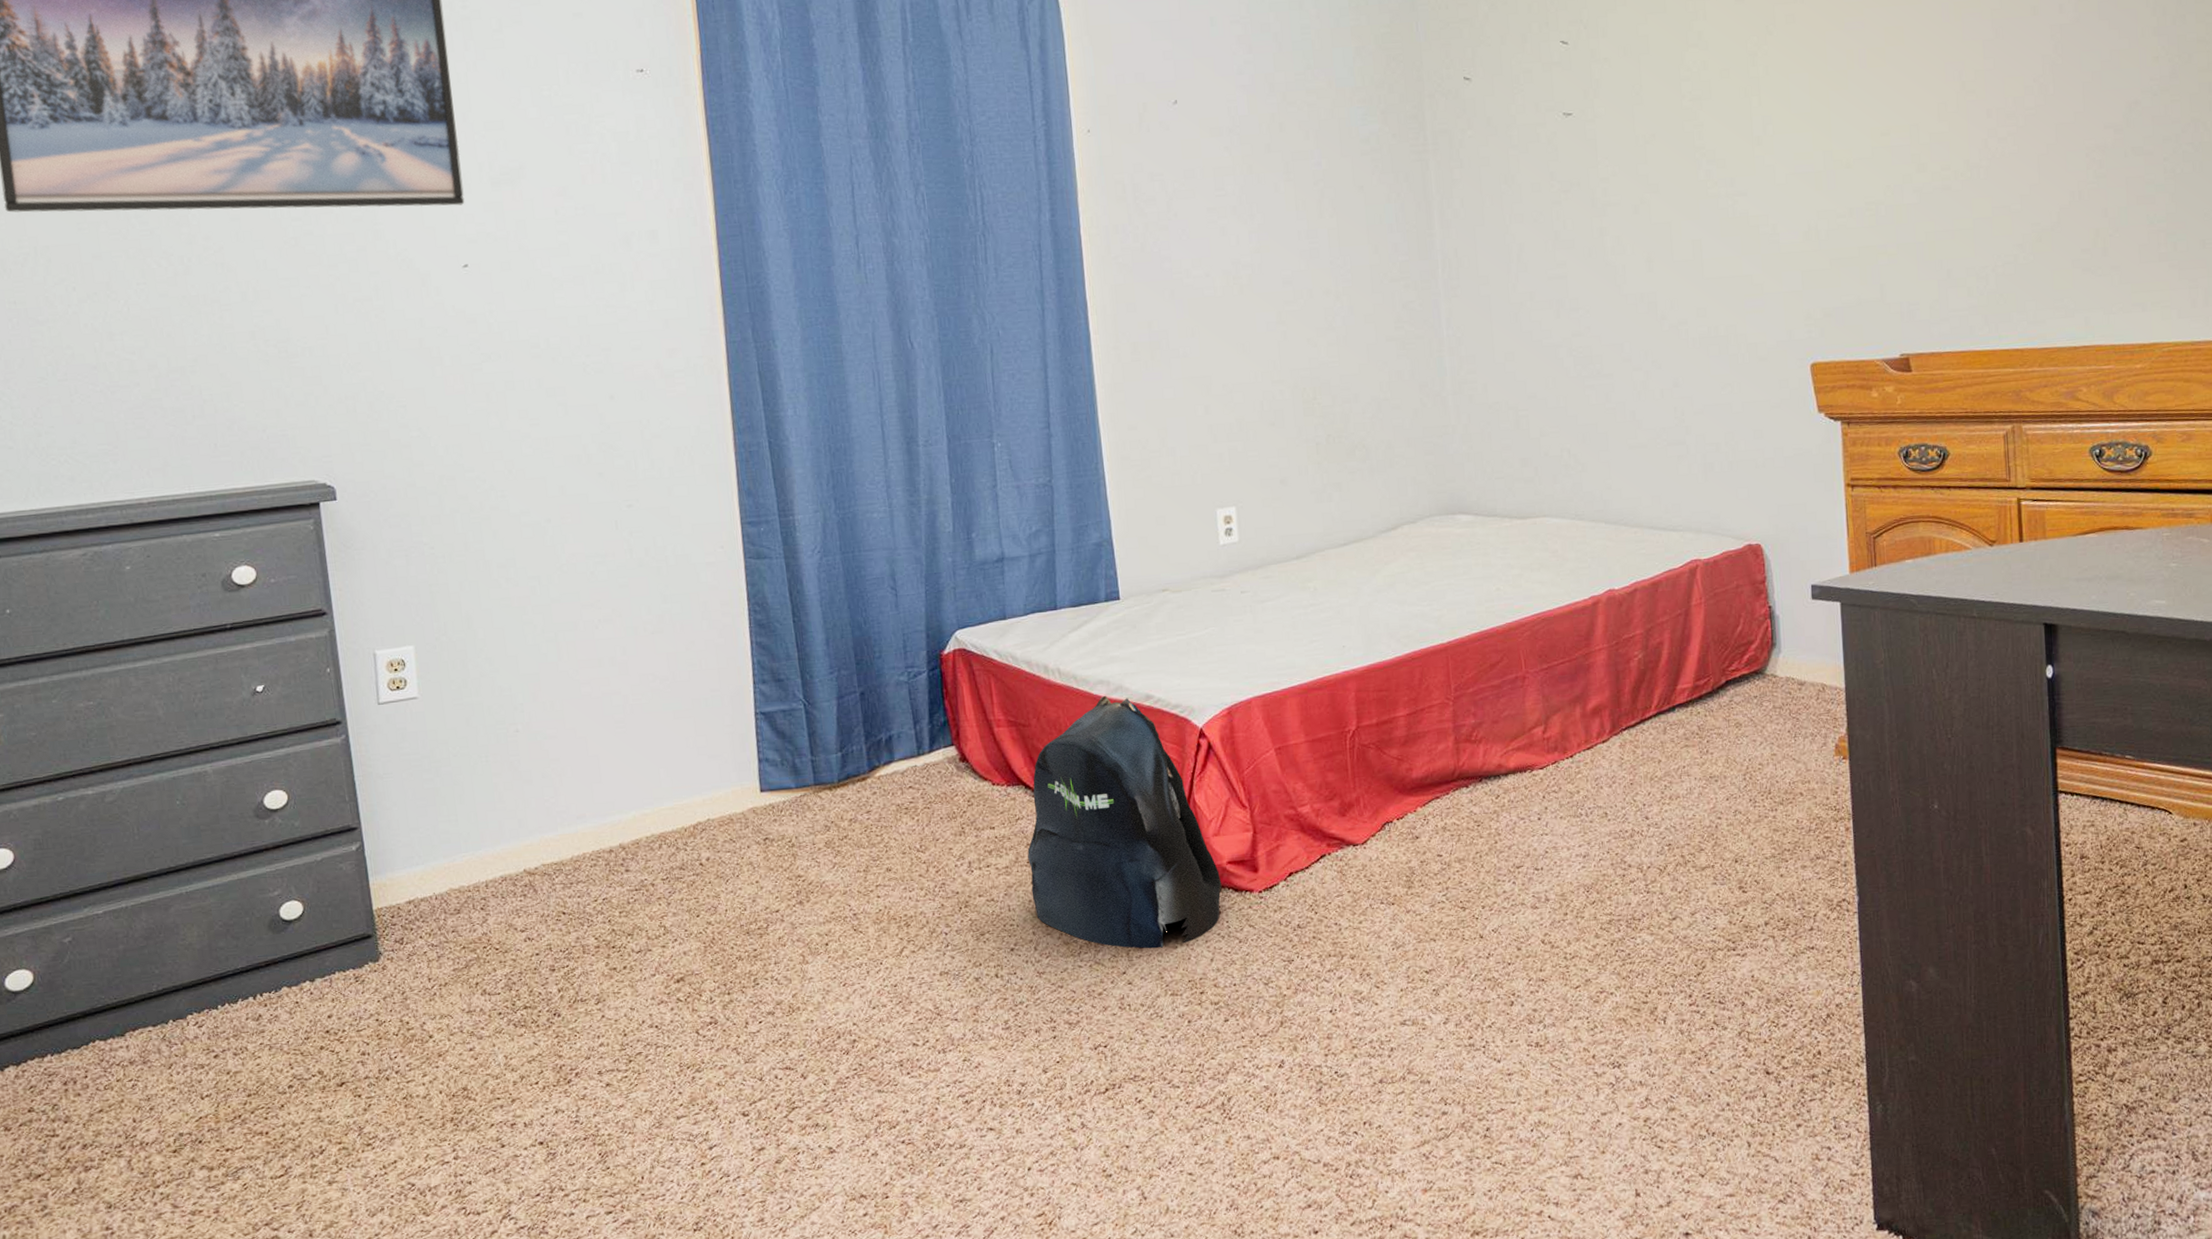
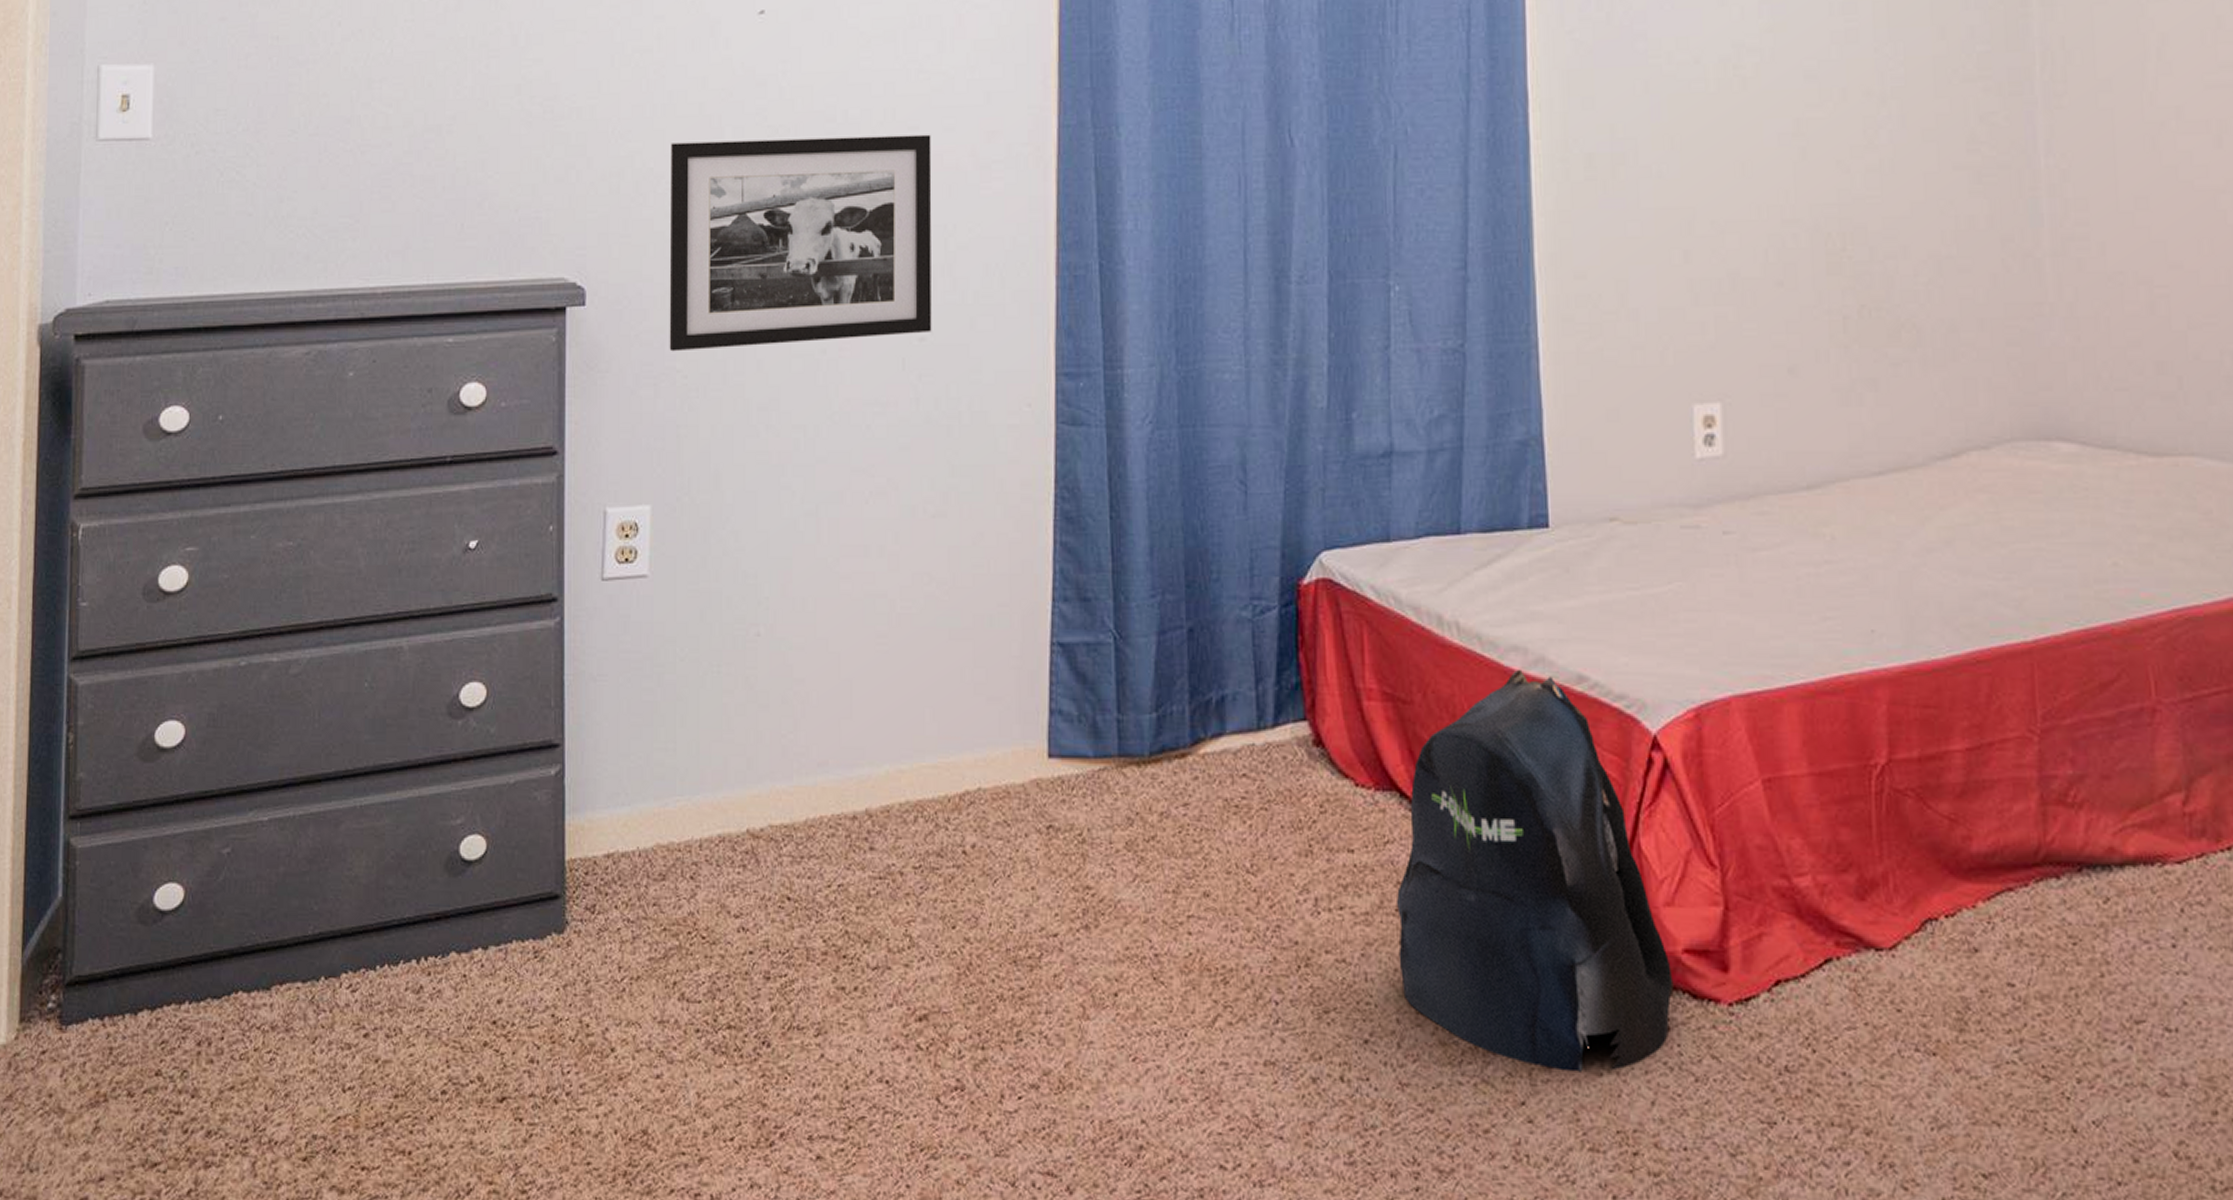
picture frame: none [397,353,637,530] -> present [669,134,932,352]

